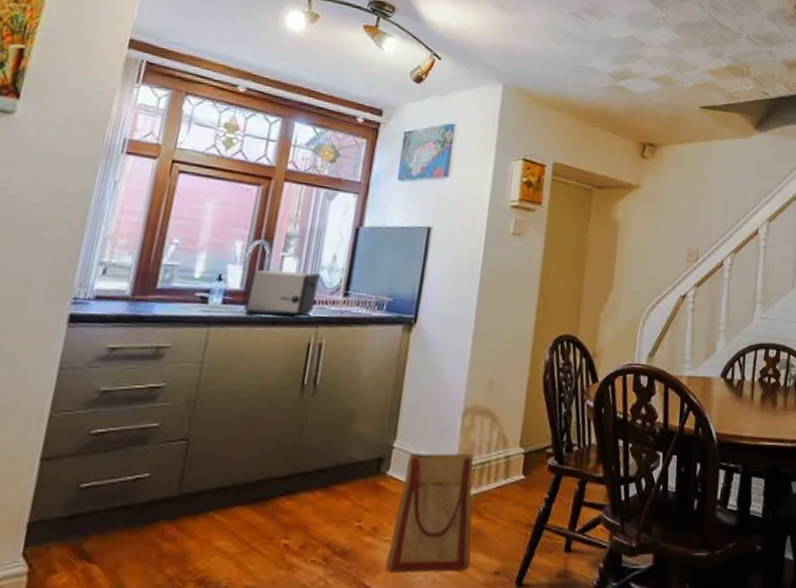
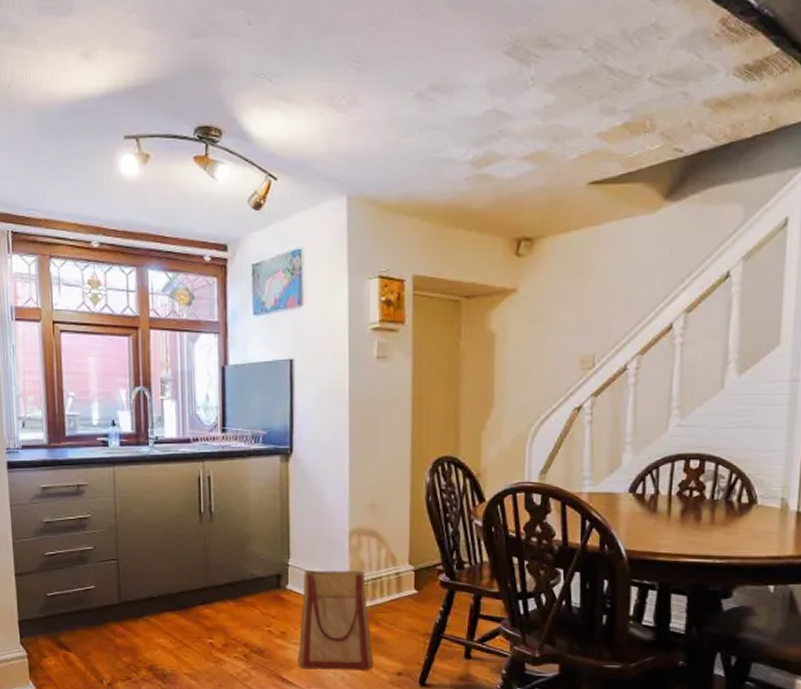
toaster: present [243,269,320,318] -> none [138,412,198,455]

